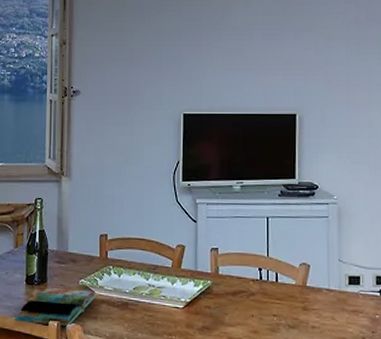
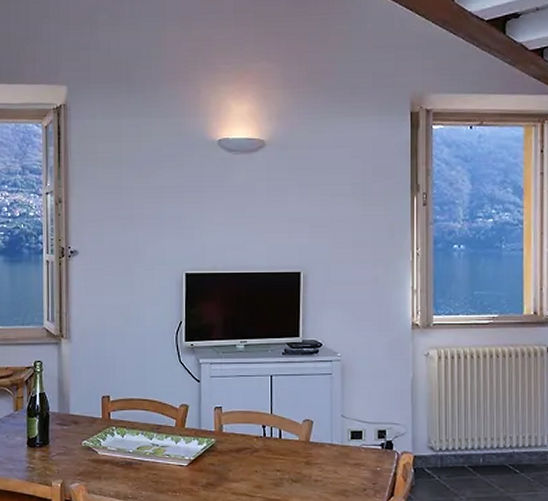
book: present [13,288,98,327] -> none [16,450,101,487]

